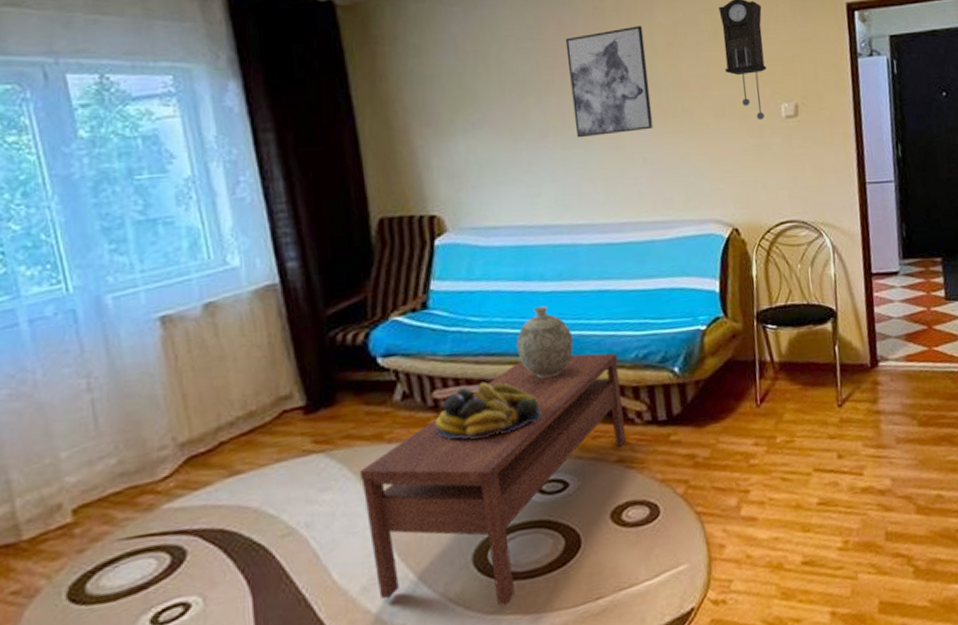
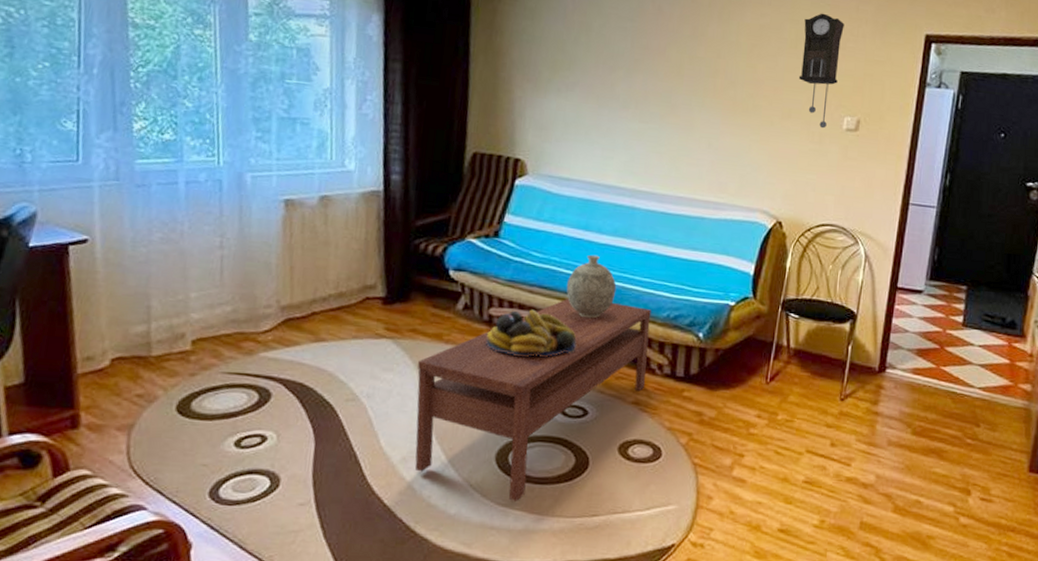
wall art: present [565,26,654,138] -> none [654,23,732,119]

